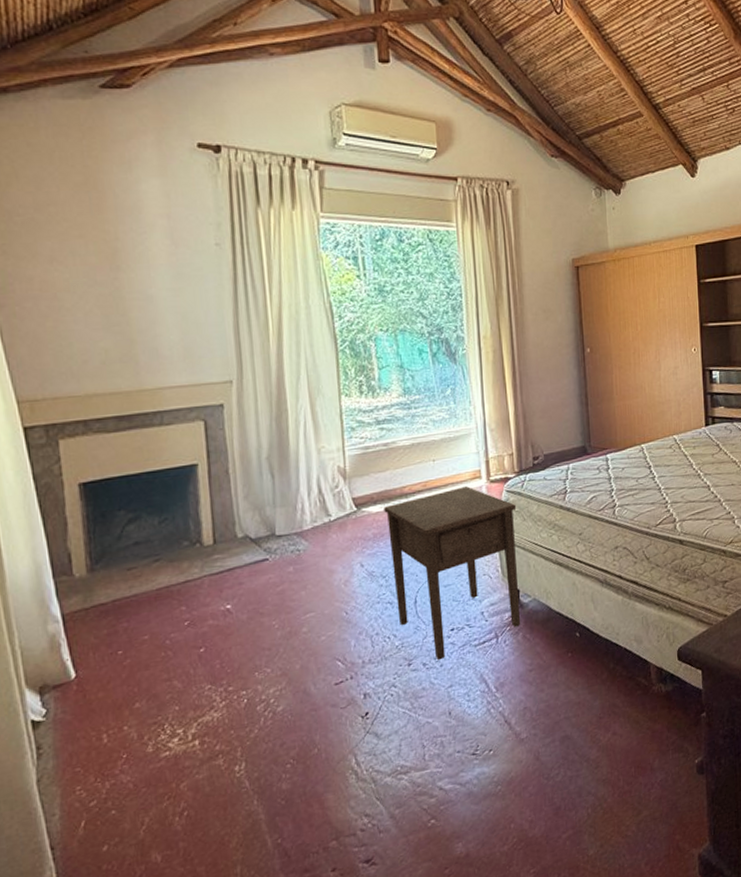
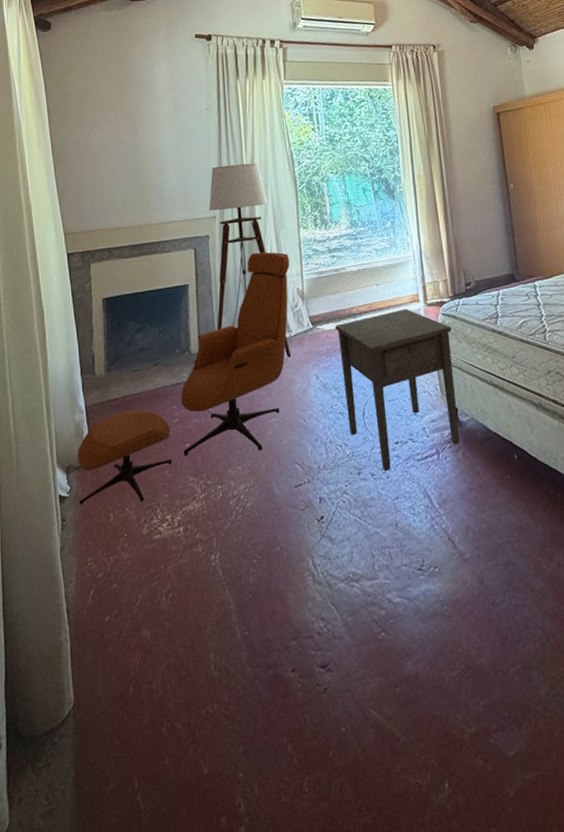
lounge chair: none [53,424,329,730] -> present [77,252,290,506]
floor lamp: none [204,315,331,556] -> present [191,162,292,362]

